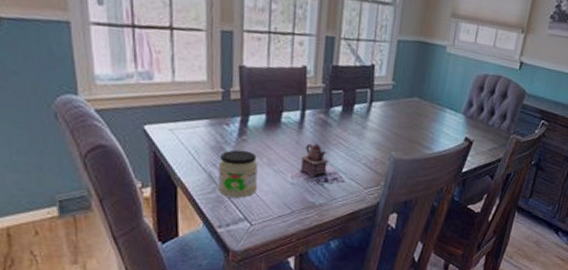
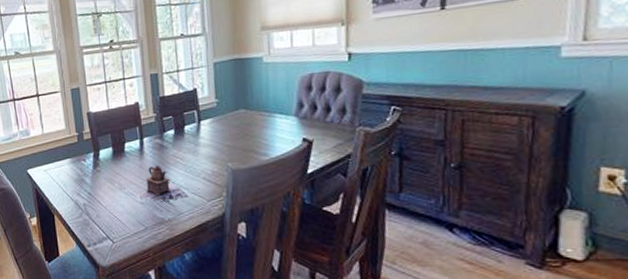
jar: present [218,149,258,198] -> none [82,179,114,220]

